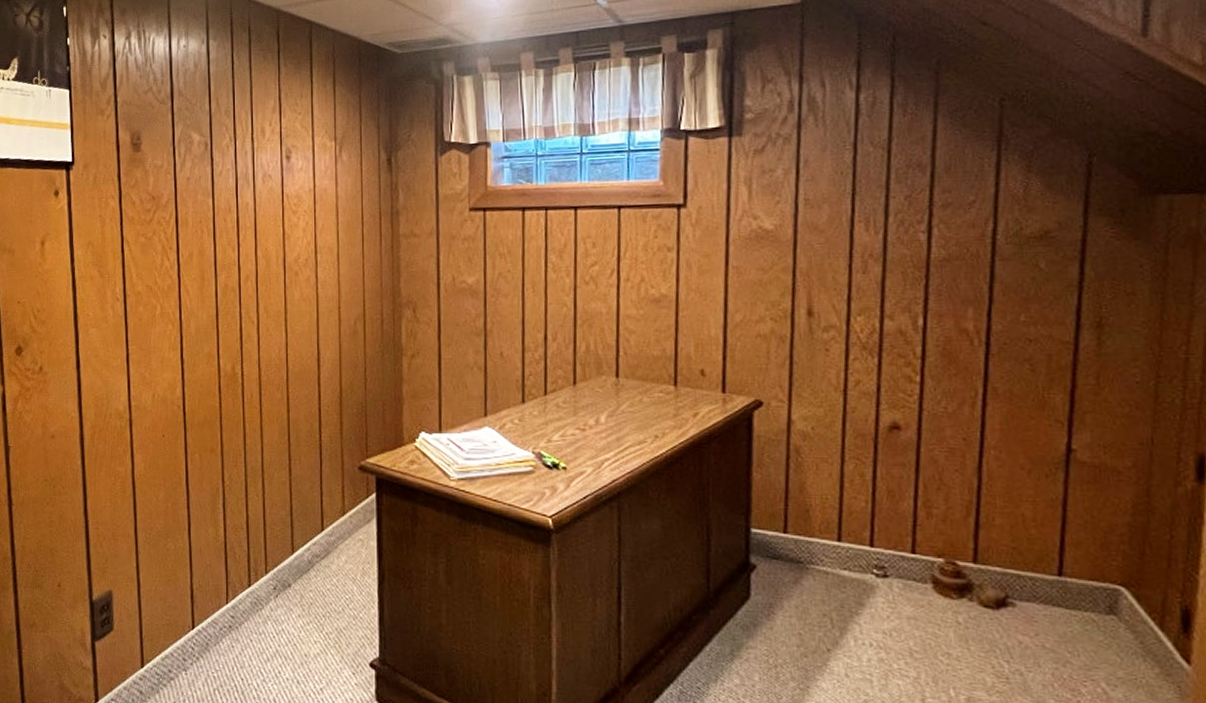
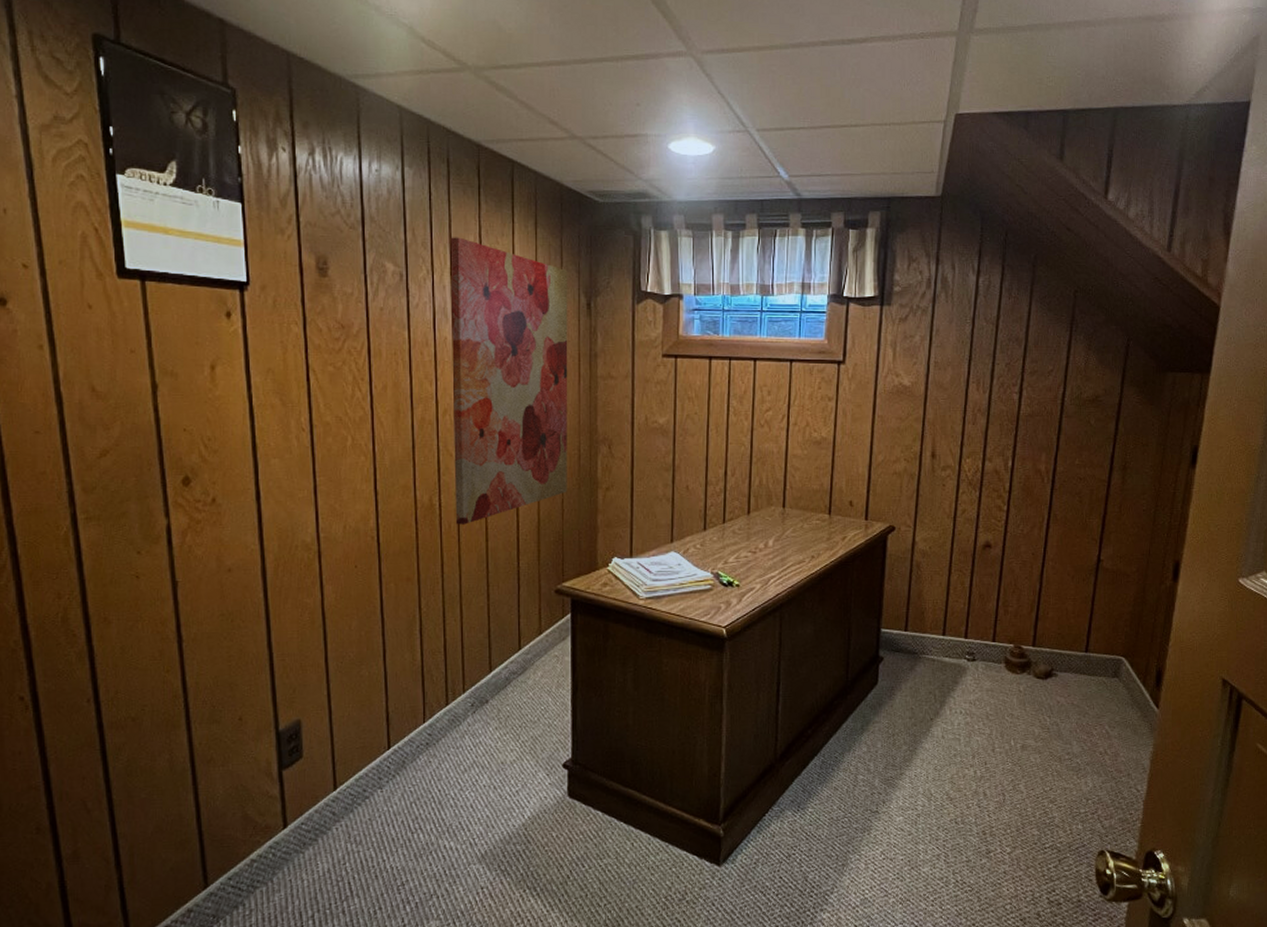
wall art: none [251,102,370,394] -> present [450,237,568,525]

